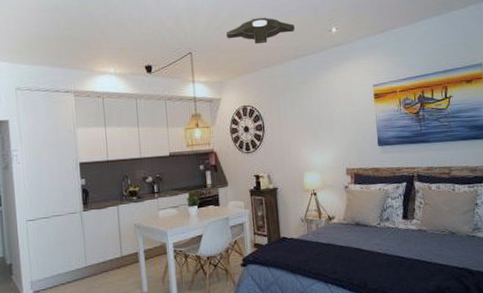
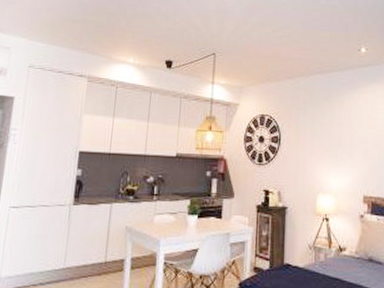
ceiling light: present [225,17,295,44] -> none [252,28,324,55]

